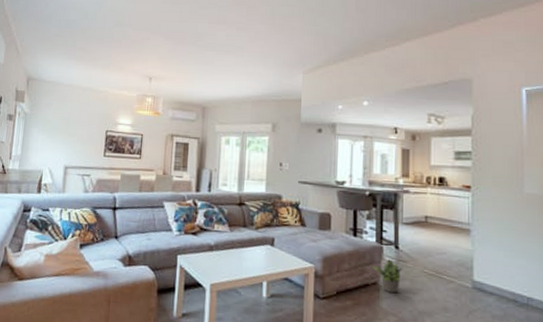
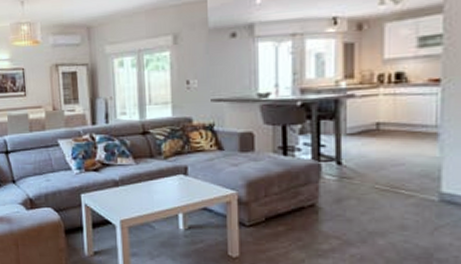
potted plant: present [373,259,404,294] -> none [310,177,348,215]

